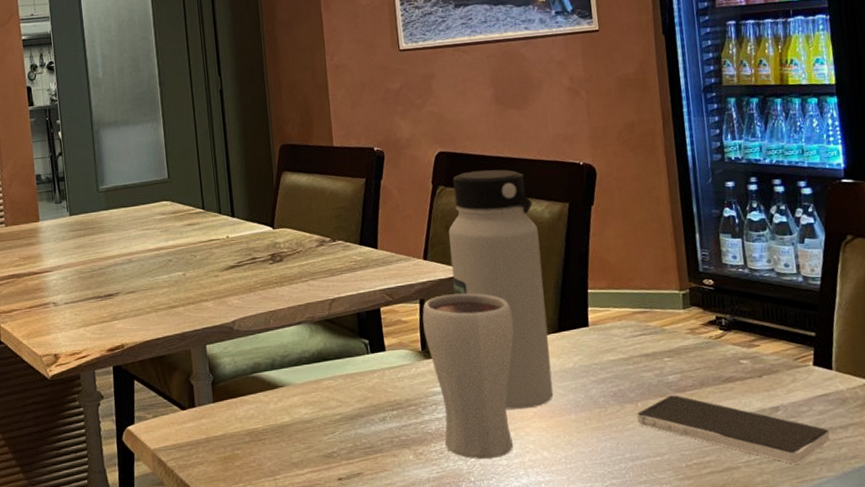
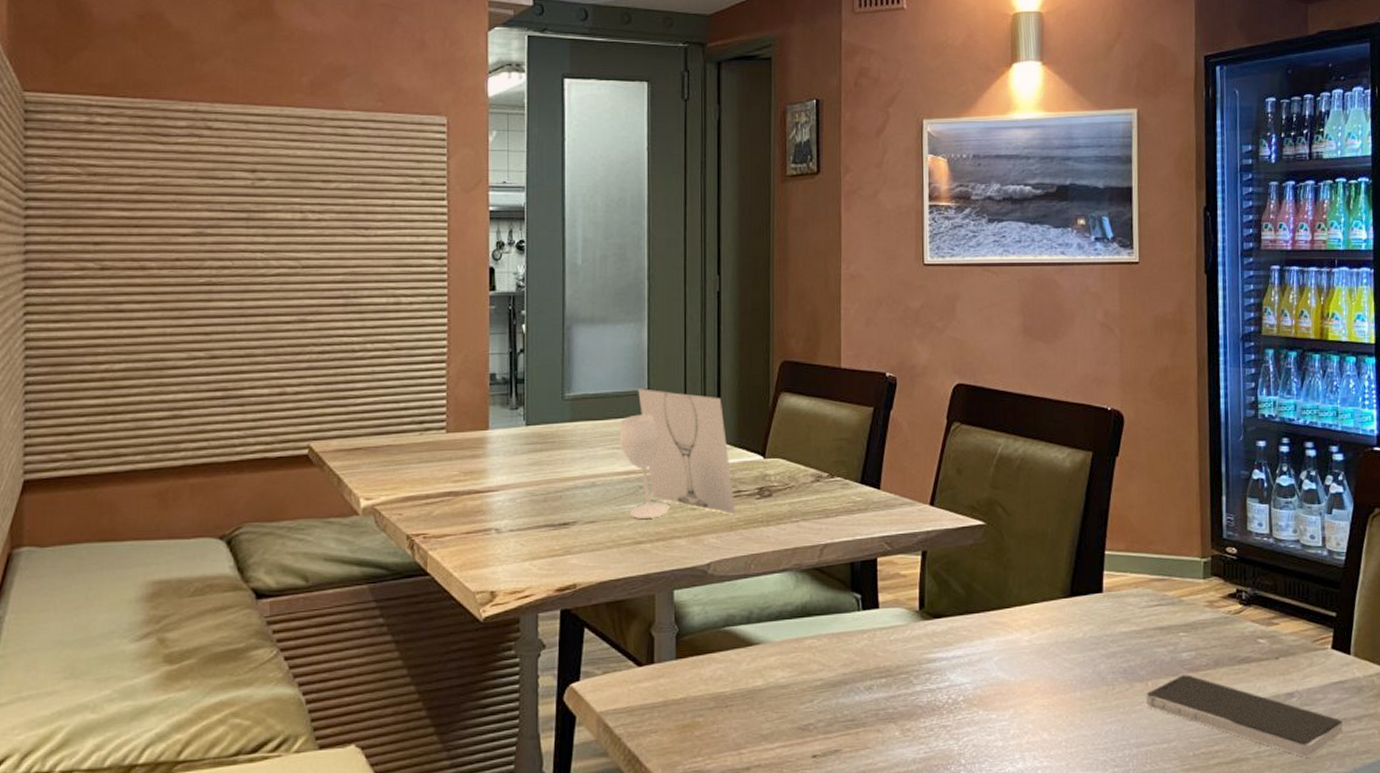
glass: none [147,177,253,287] -> present [619,388,735,519]
drinking glass: present [422,293,514,460] -> none [923,546,1023,740]
water bottle: present [448,169,553,410] -> none [959,408,1059,684]

